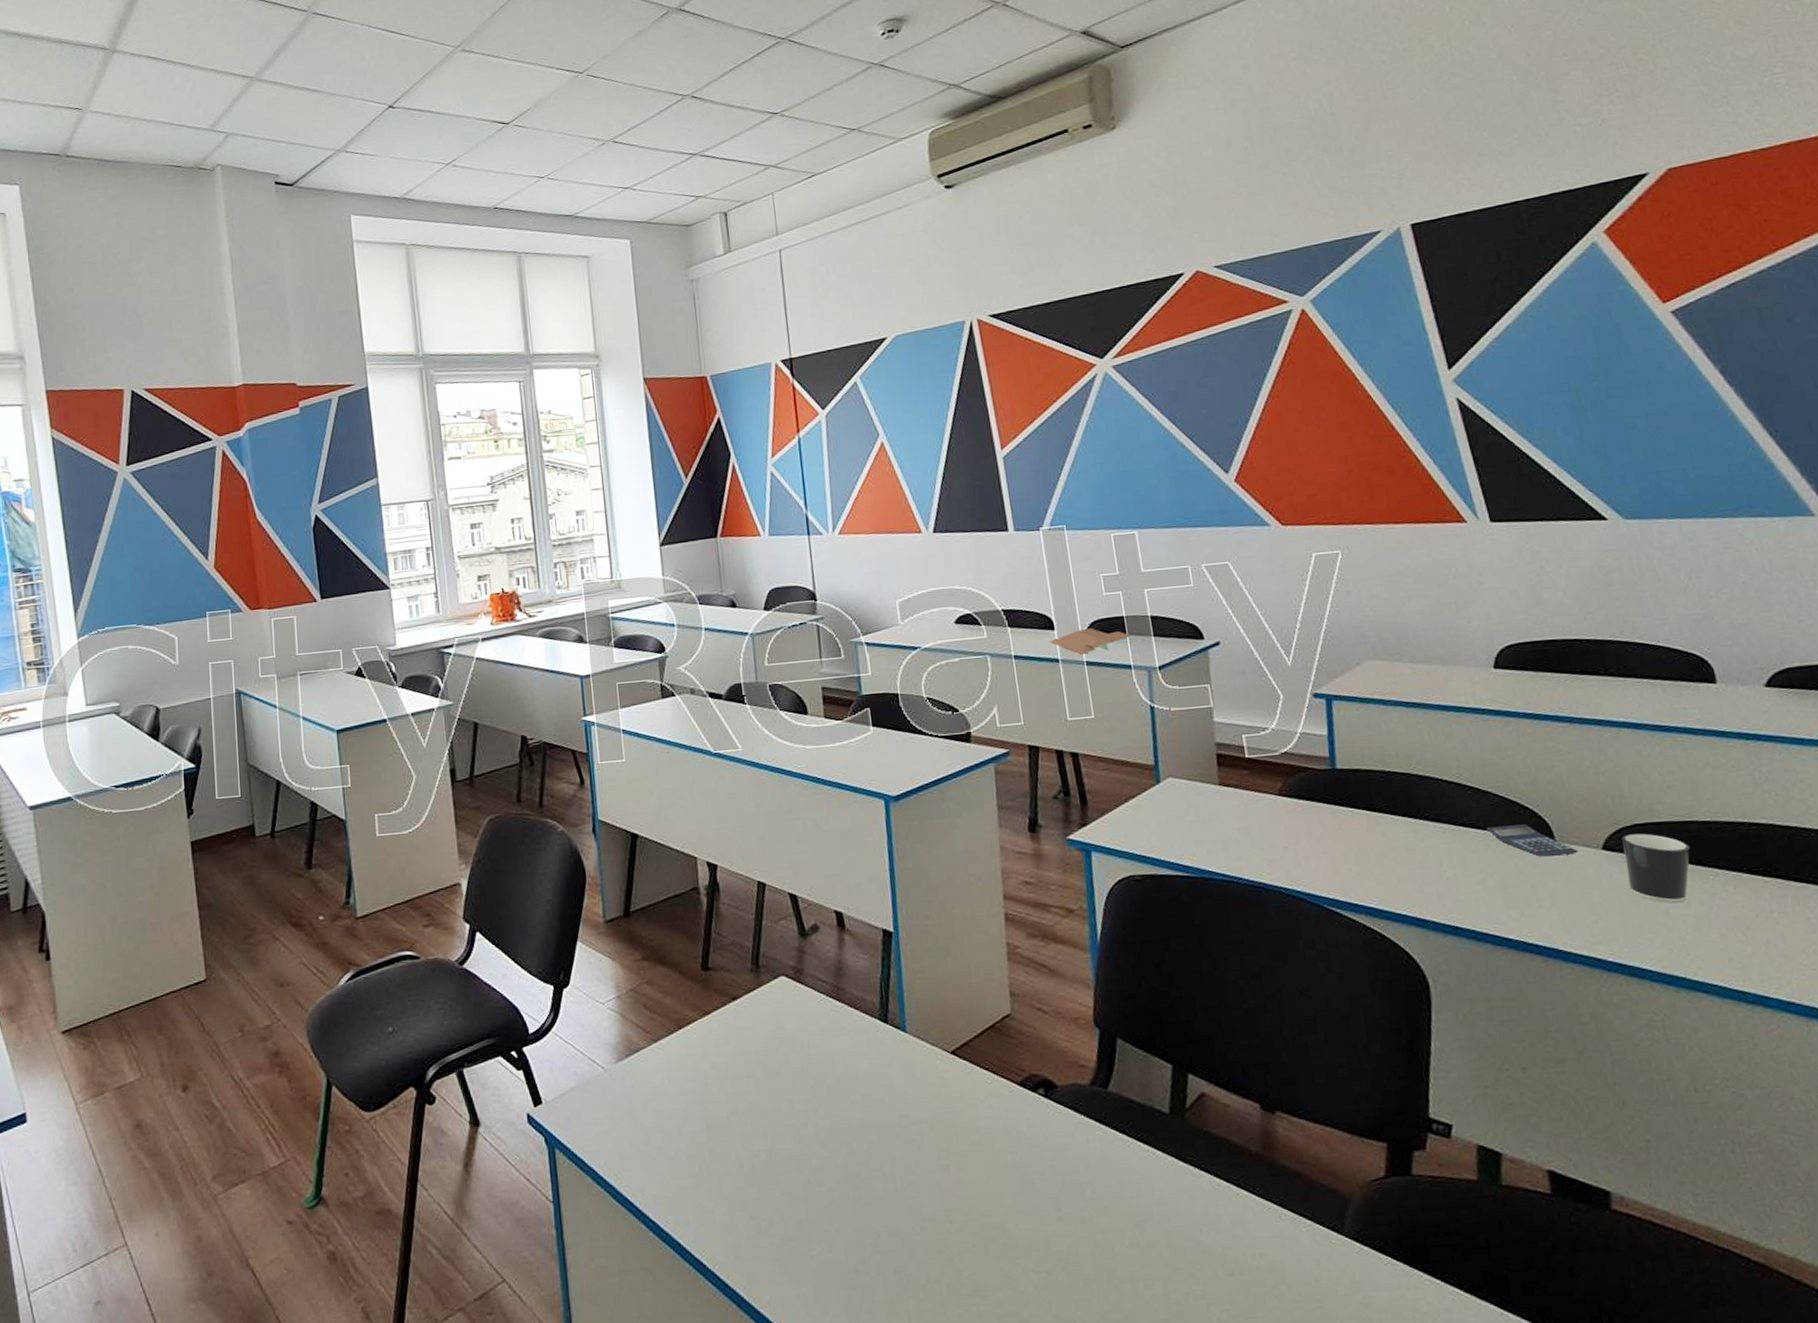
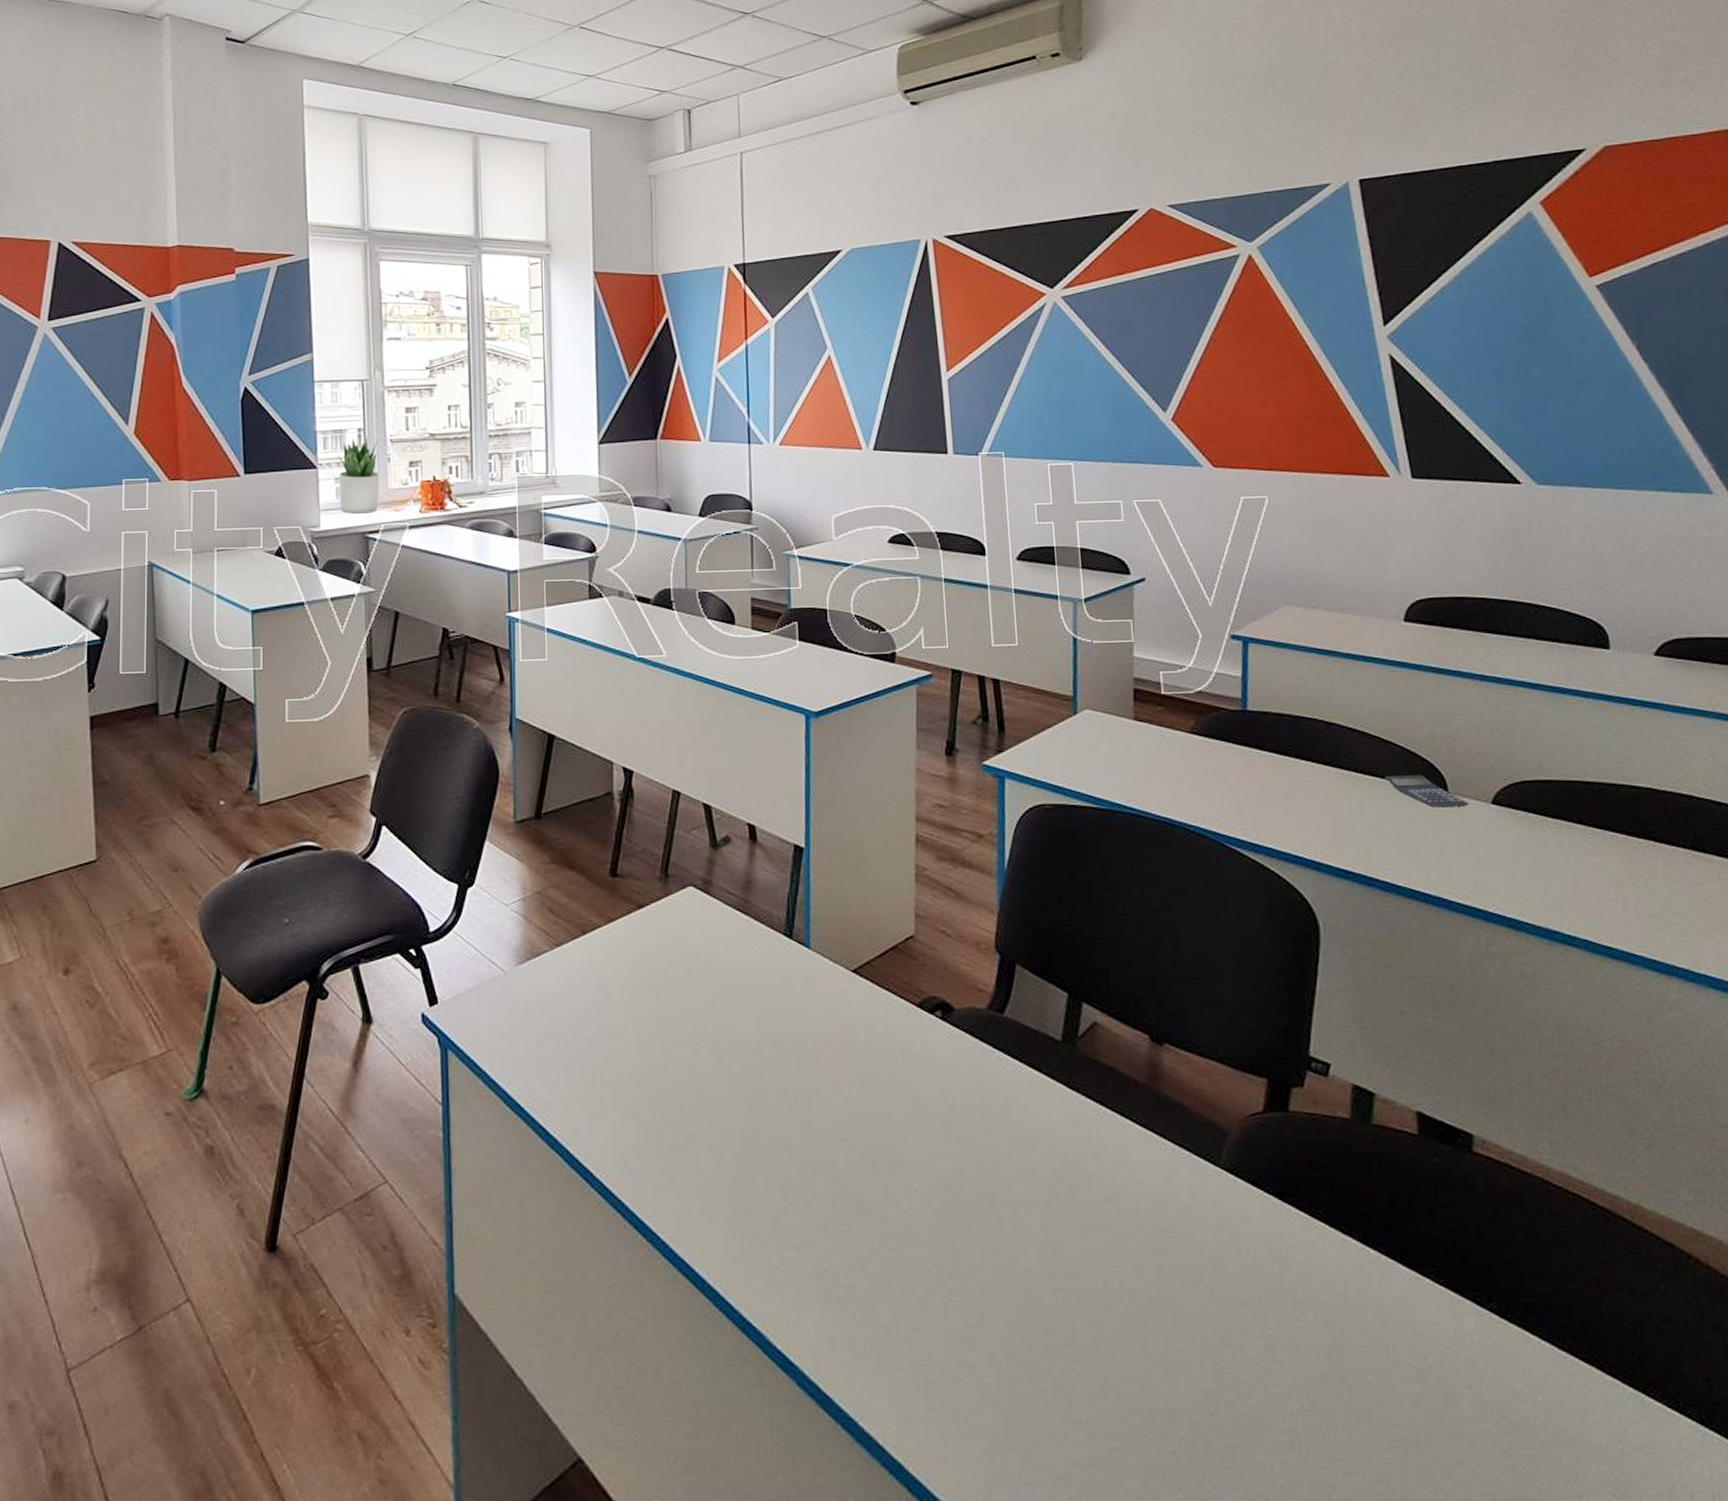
planter: none [409,554,451,632] -> present [338,436,380,515]
papers: present [1049,627,1132,655] -> none [980,556,1061,582]
mug: present [1621,832,1691,903] -> none [1510,789,1574,859]

